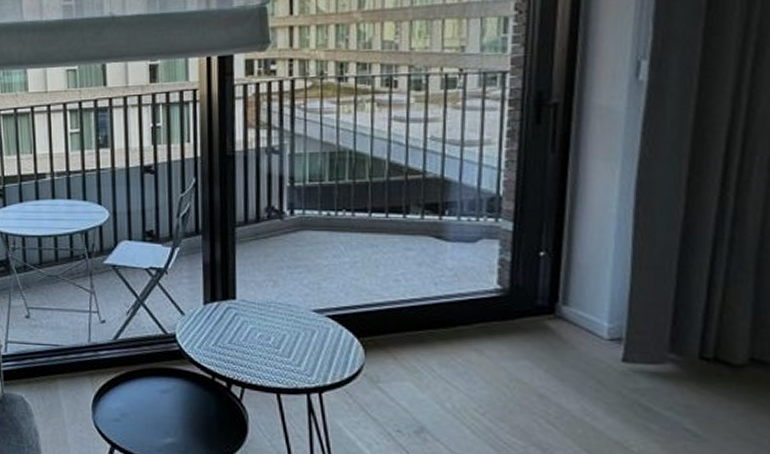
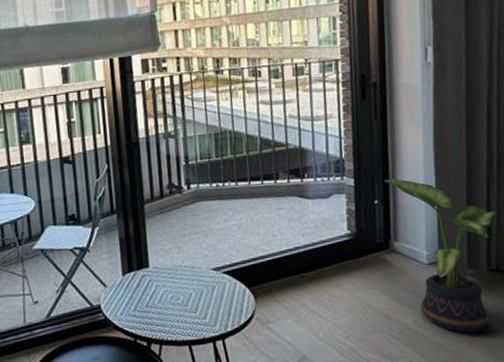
potted plant: none [556,226,721,434] -> present [384,178,496,333]

